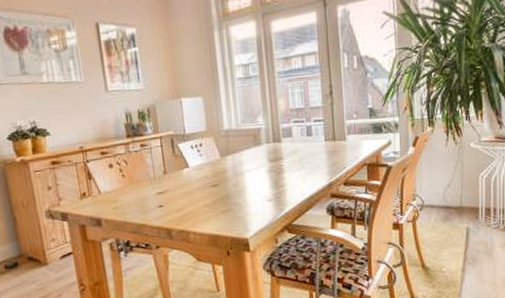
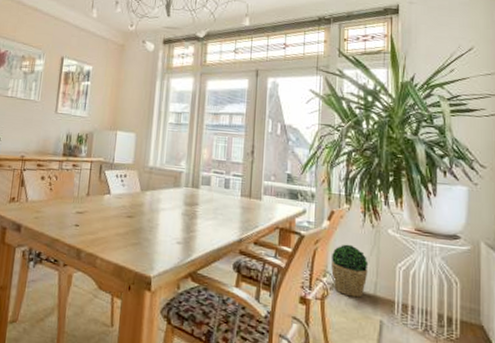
potted plant: none [419,165,454,213] -> present [331,244,369,298]

